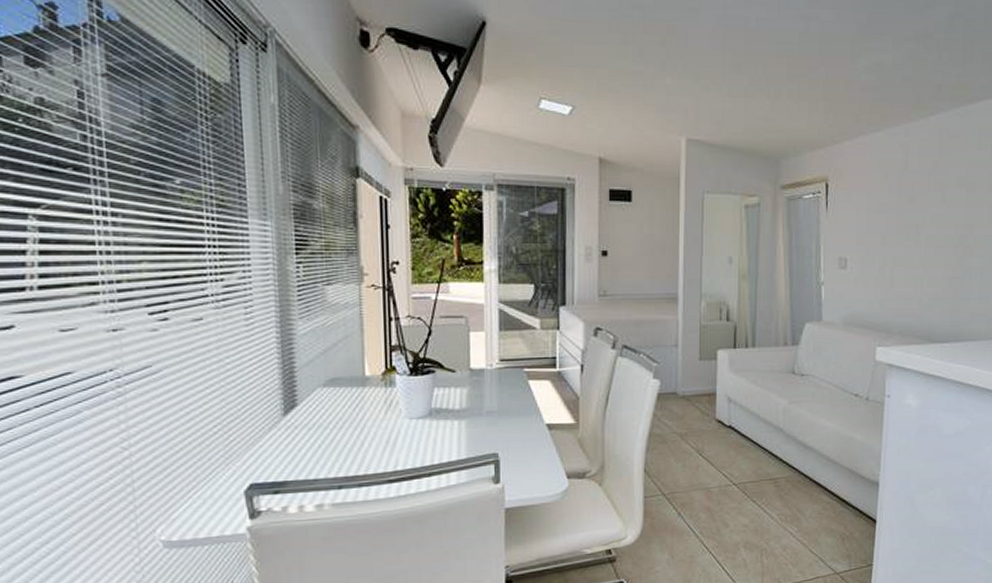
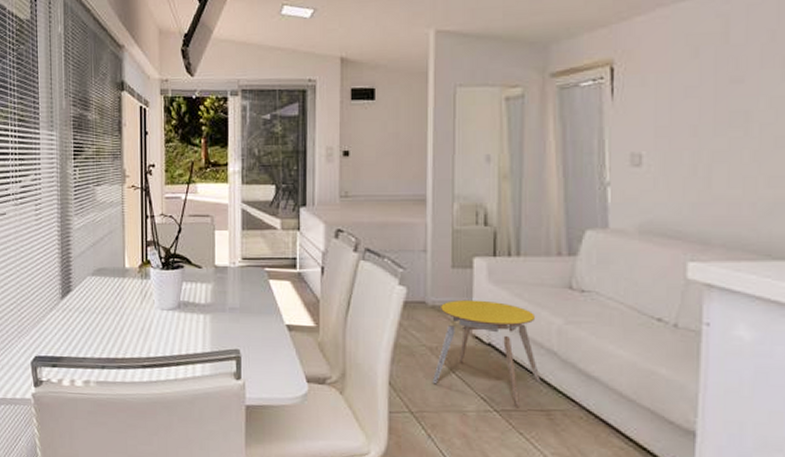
stool: none [682,388,770,479] -> present [432,299,541,407]

